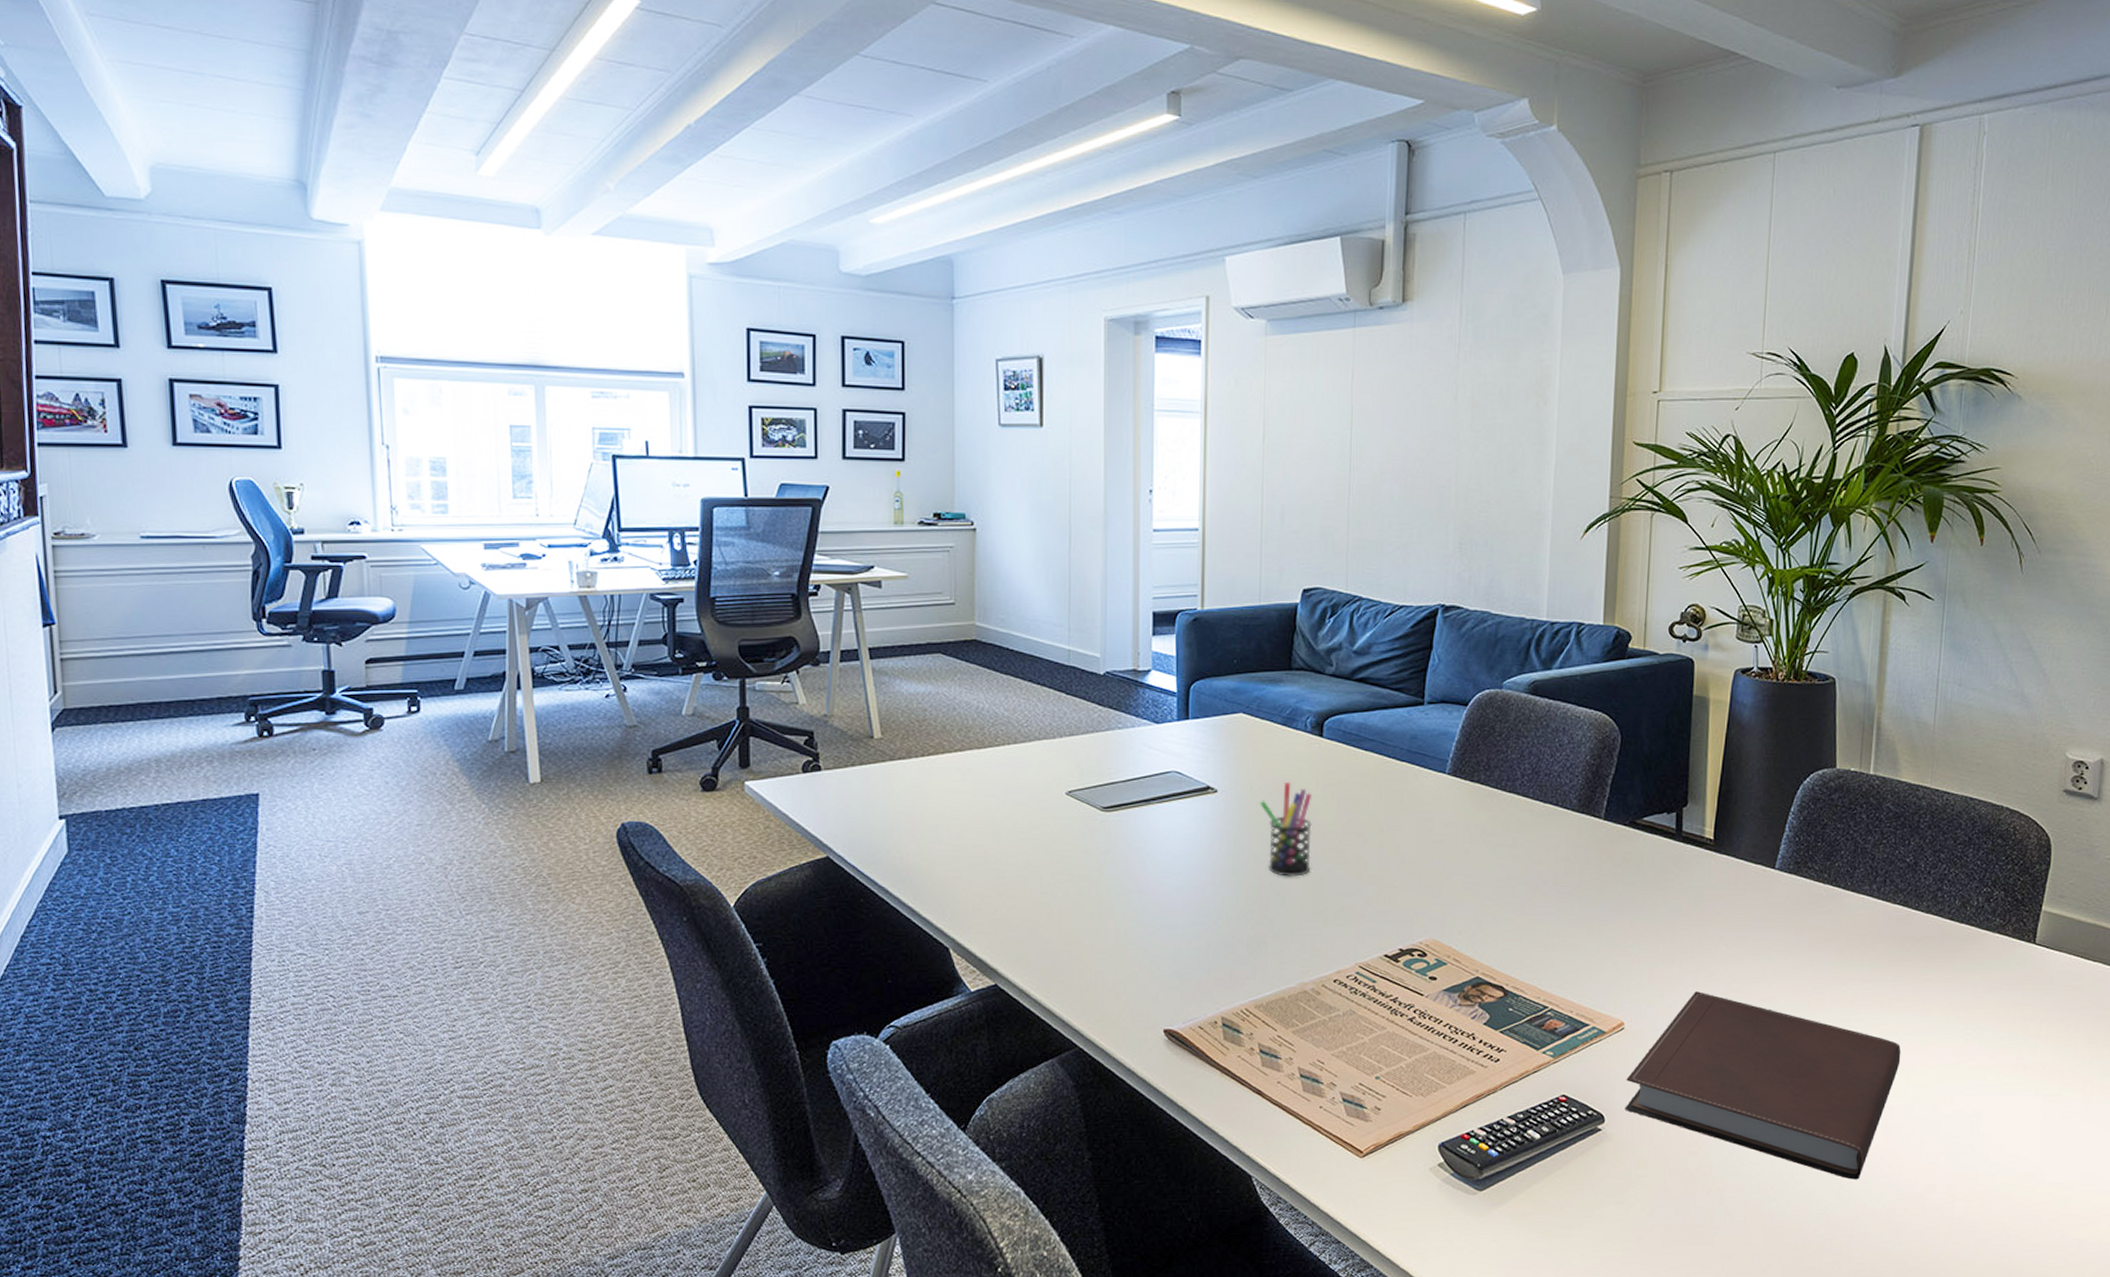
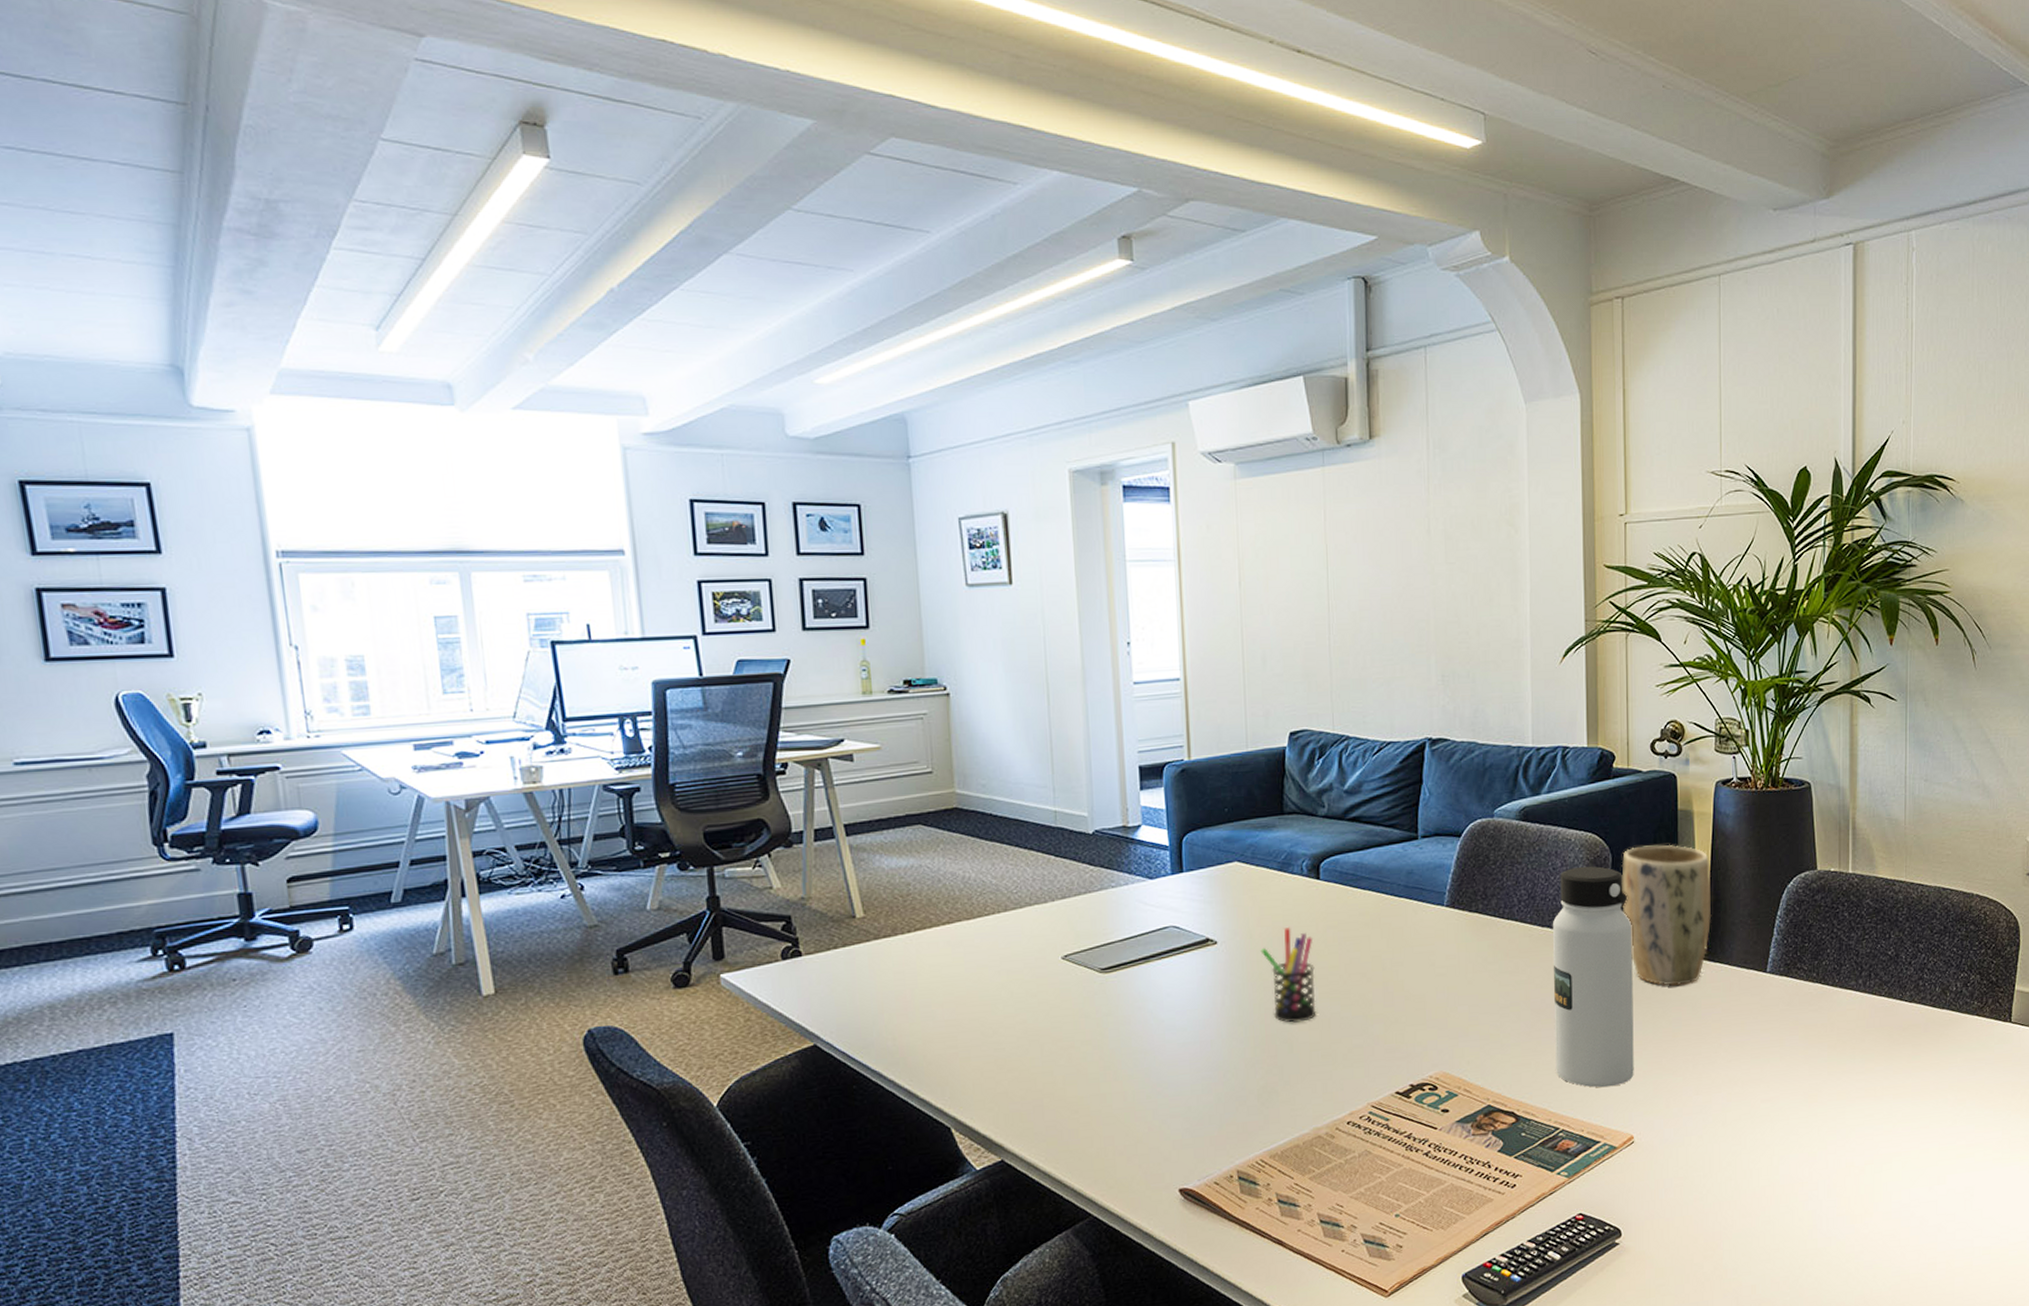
water bottle: none [1548,745,1637,970] -> present [1553,866,1634,1088]
notebook: present [1624,991,1901,1180] -> none [1639,1098,1896,1267]
plant pot: none [1629,729,1723,874] -> present [1621,844,1712,986]

